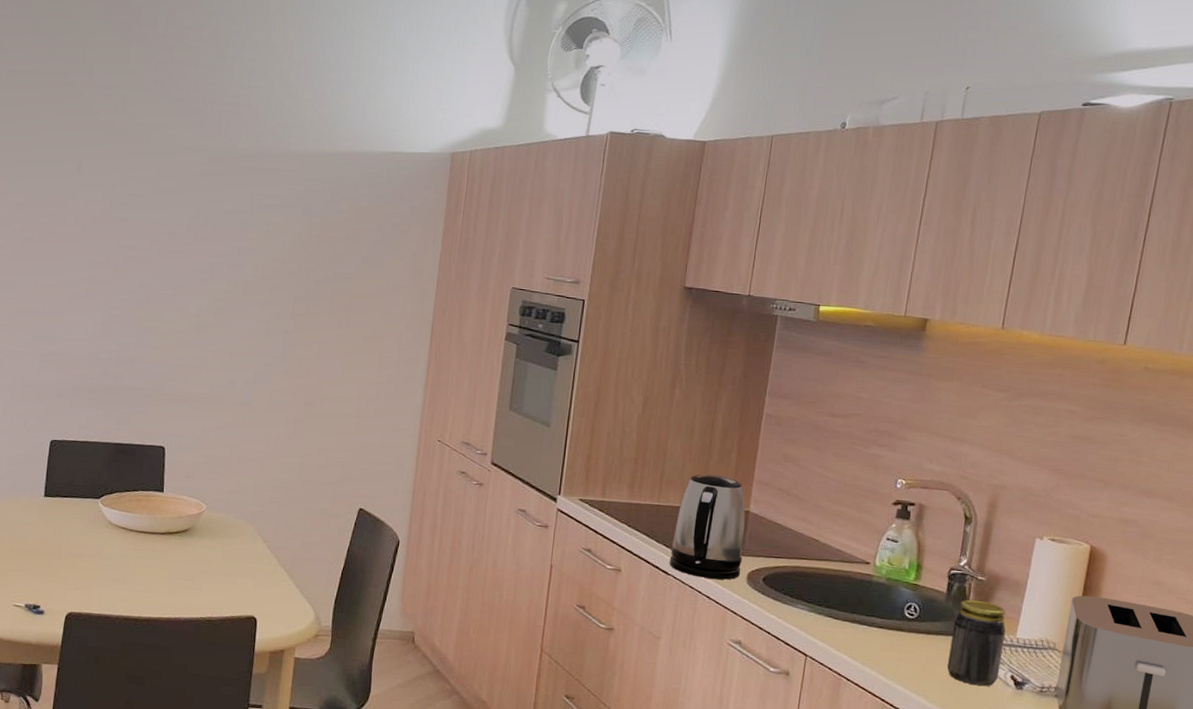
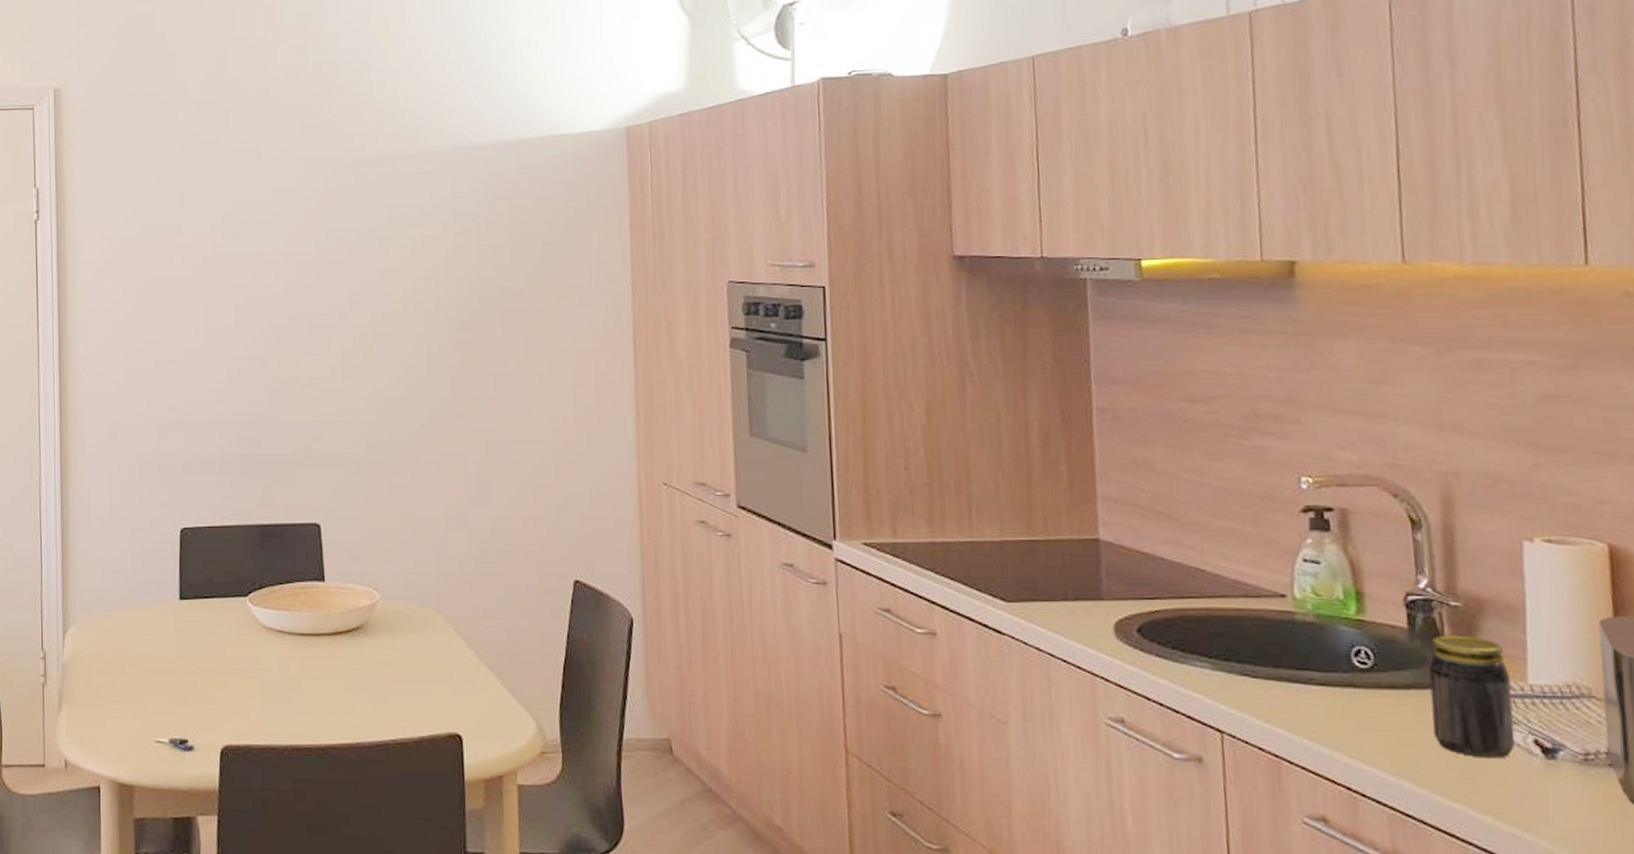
kettle: present [669,473,746,580] -> none [1000,494,1105,635]

